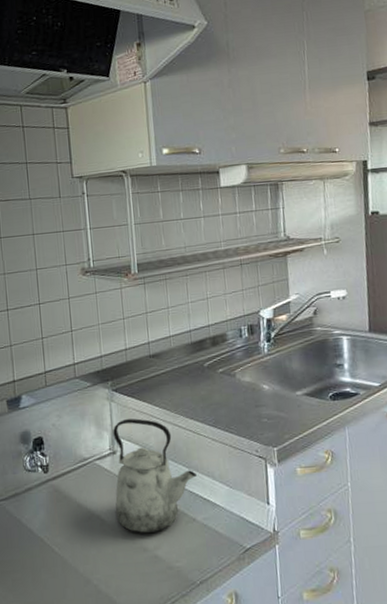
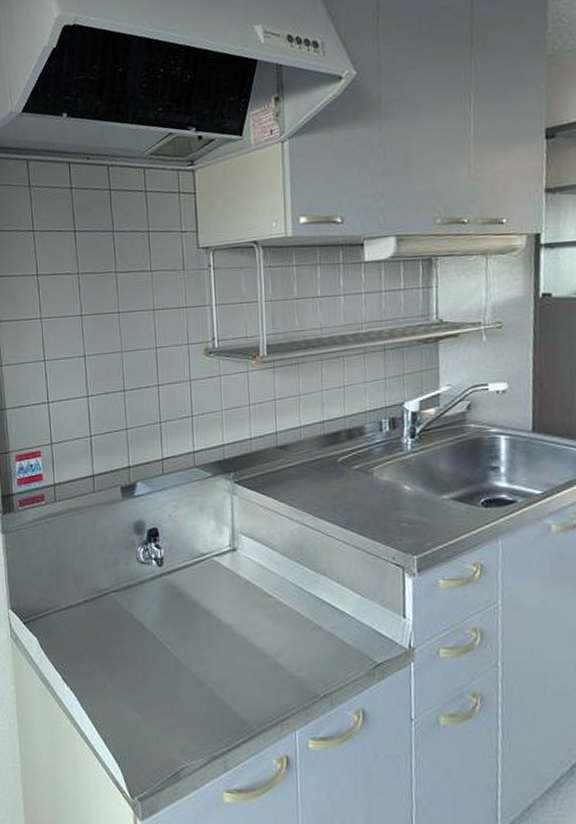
kettle: present [113,418,197,534] -> none [233,514,324,639]

